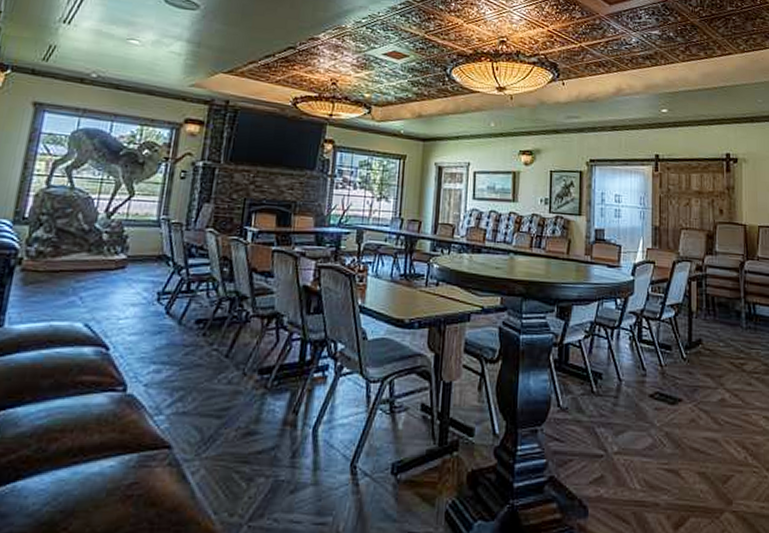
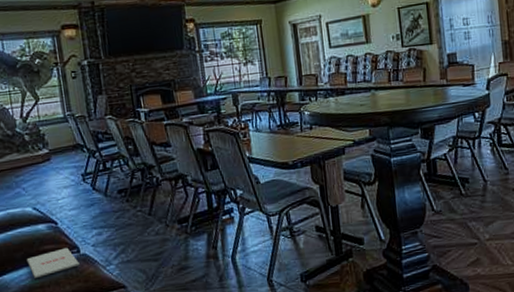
magazine: none [53,382,121,419] -> present [26,247,80,279]

